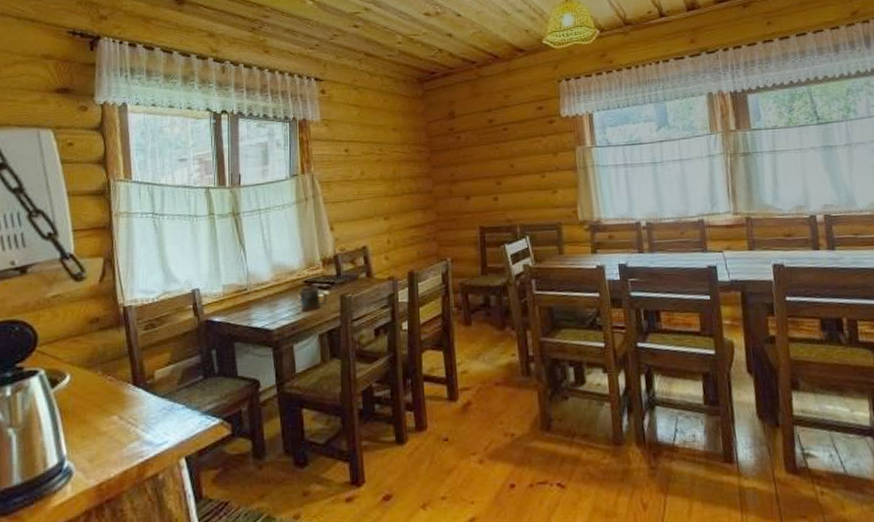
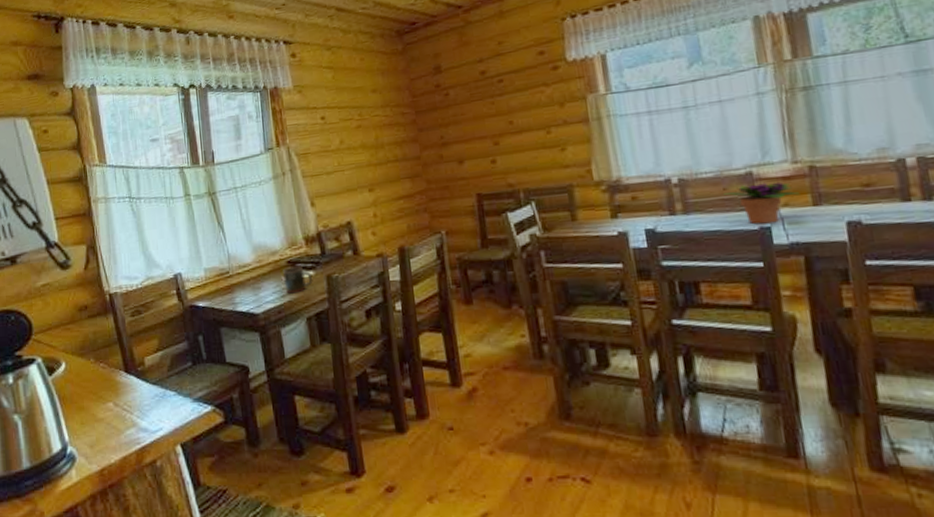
potted flower: none [681,229,739,264] -> present [724,181,800,225]

